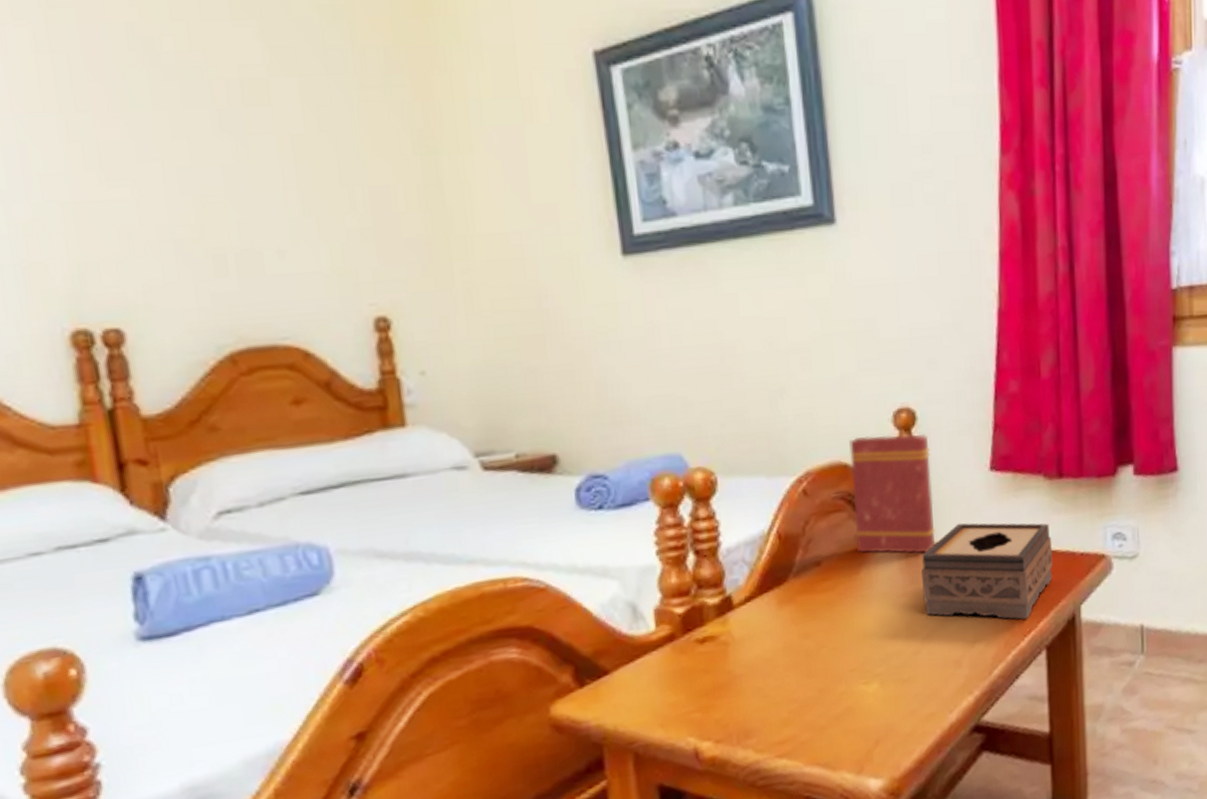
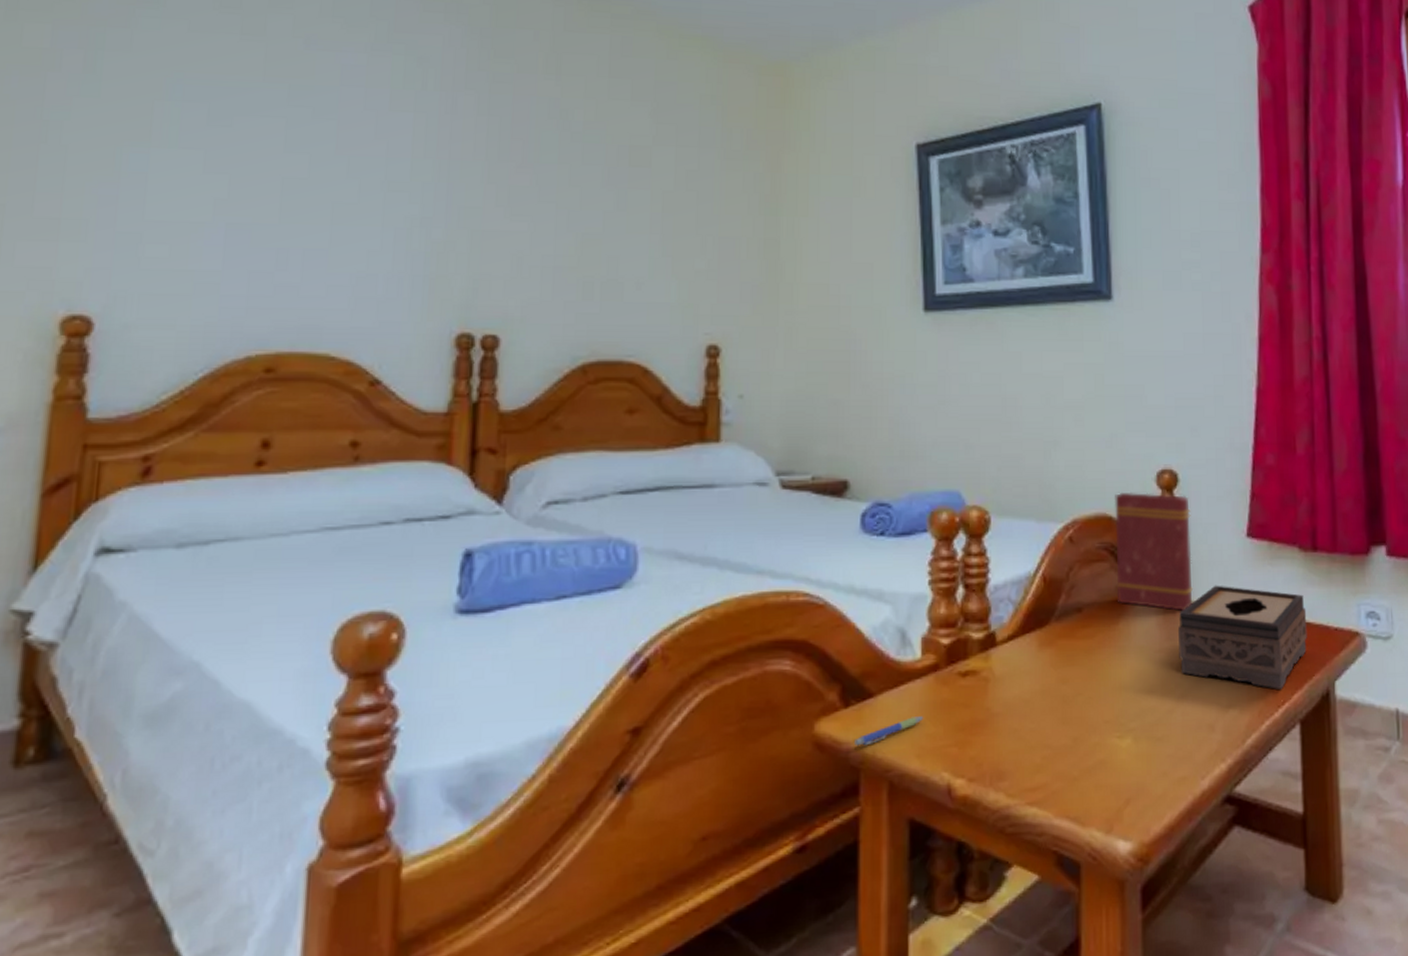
pen: none [594,687,664,724] -> present [855,716,924,747]

